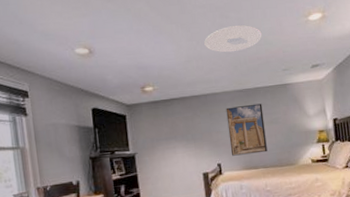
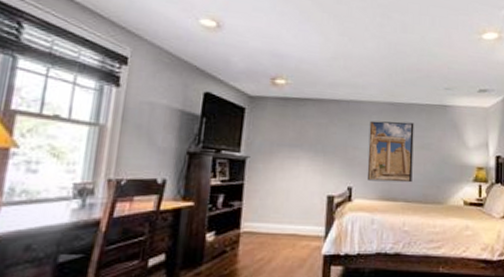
ceiling light: present [204,25,262,53] -> none [357,28,427,58]

